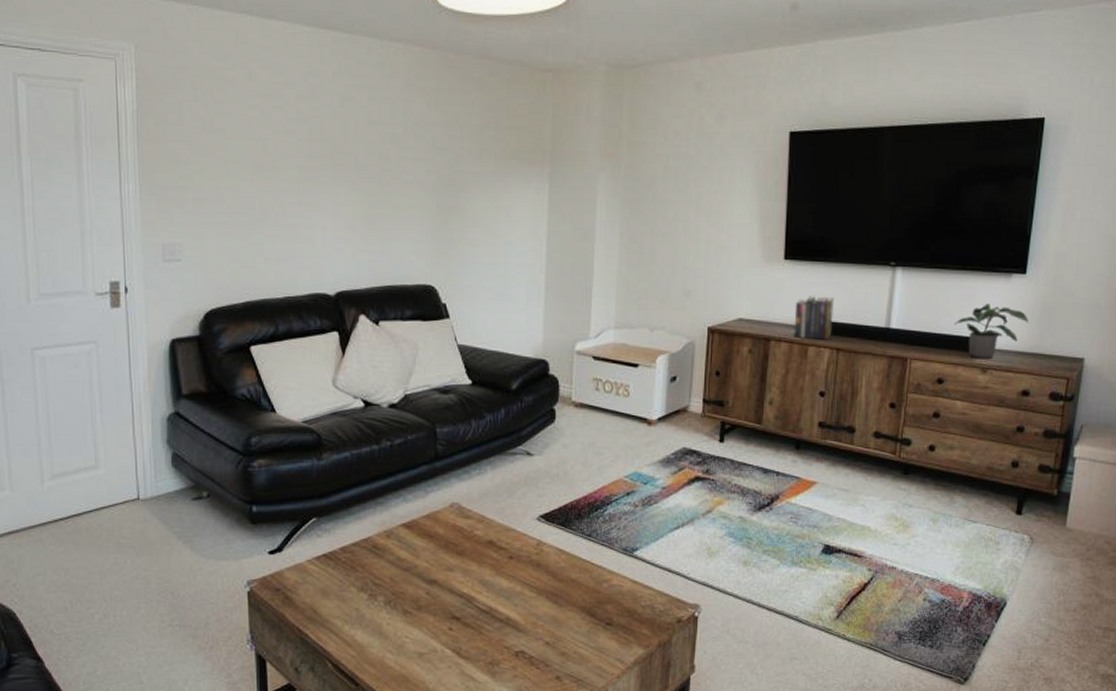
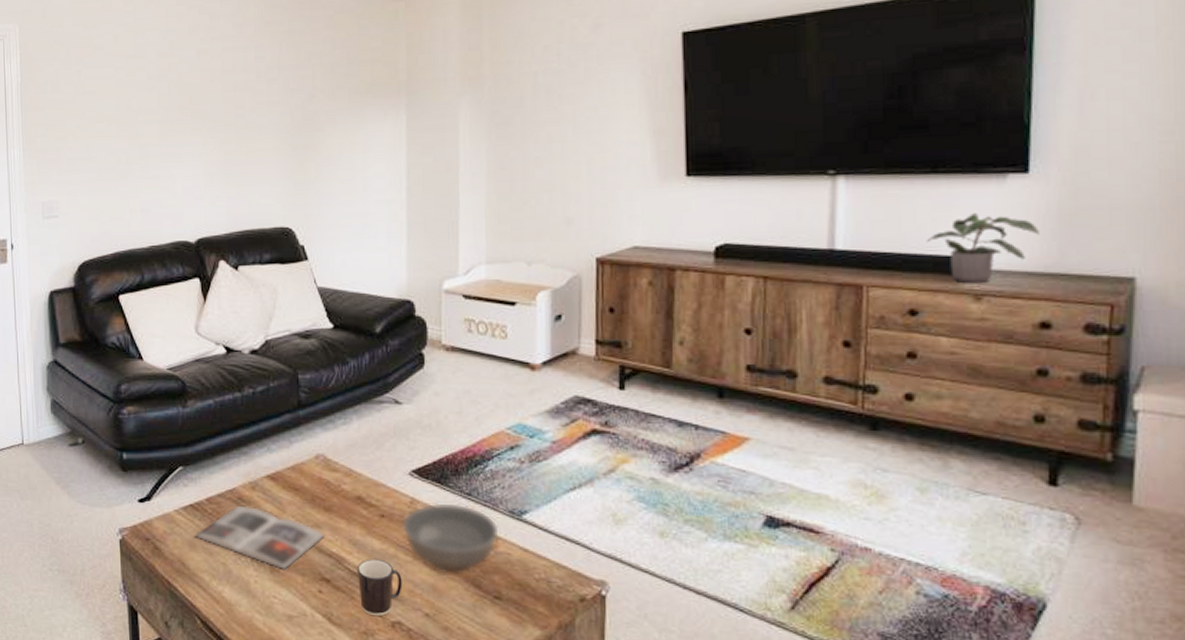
magazine: none [327,553,457,611] -> present [194,505,325,570]
mug: none [485,596,527,648] -> present [356,558,403,617]
bowl: none [529,544,613,605] -> present [402,503,499,573]
books: present [793,296,834,340] -> none [704,215,756,267]

